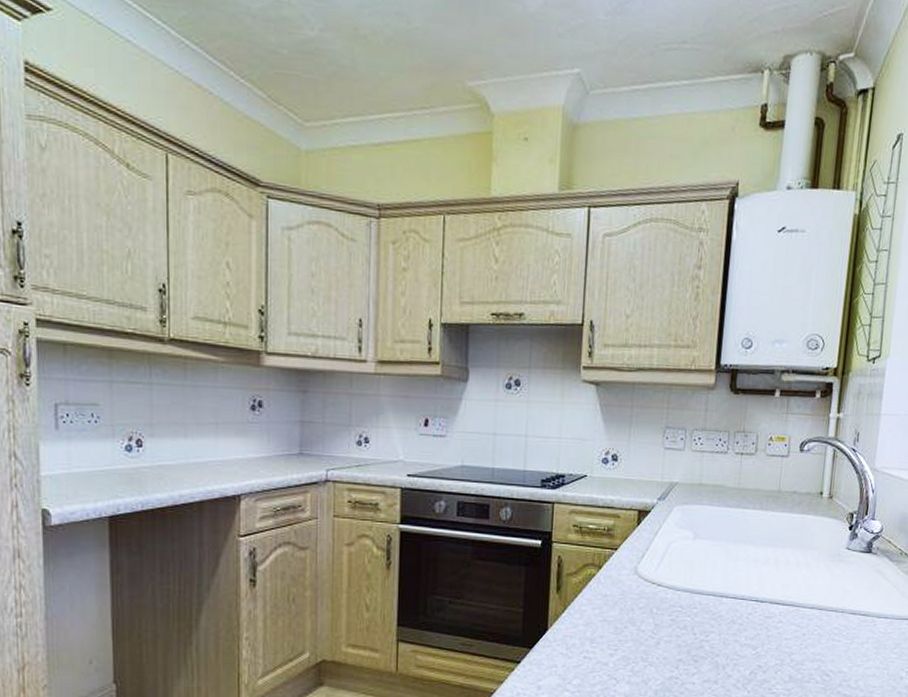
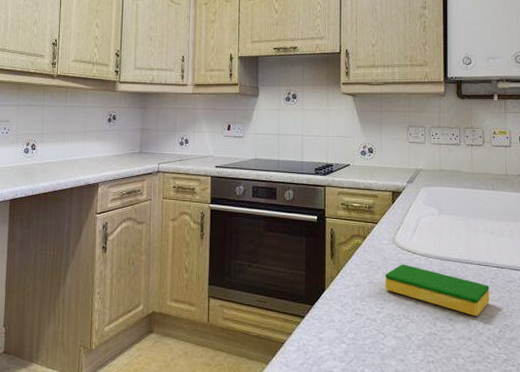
dish sponge: none [621,598,745,656] -> present [384,264,490,316]

